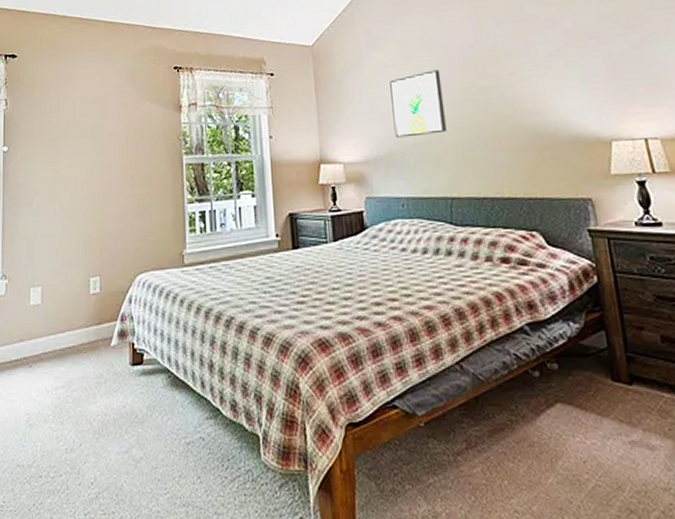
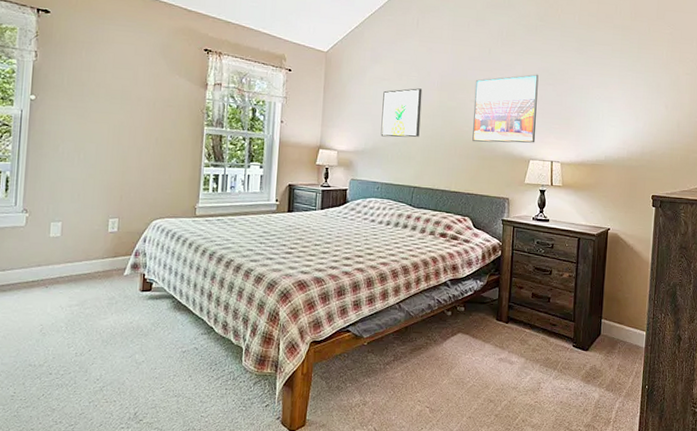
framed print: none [509,25,614,128] -> present [472,74,539,143]

